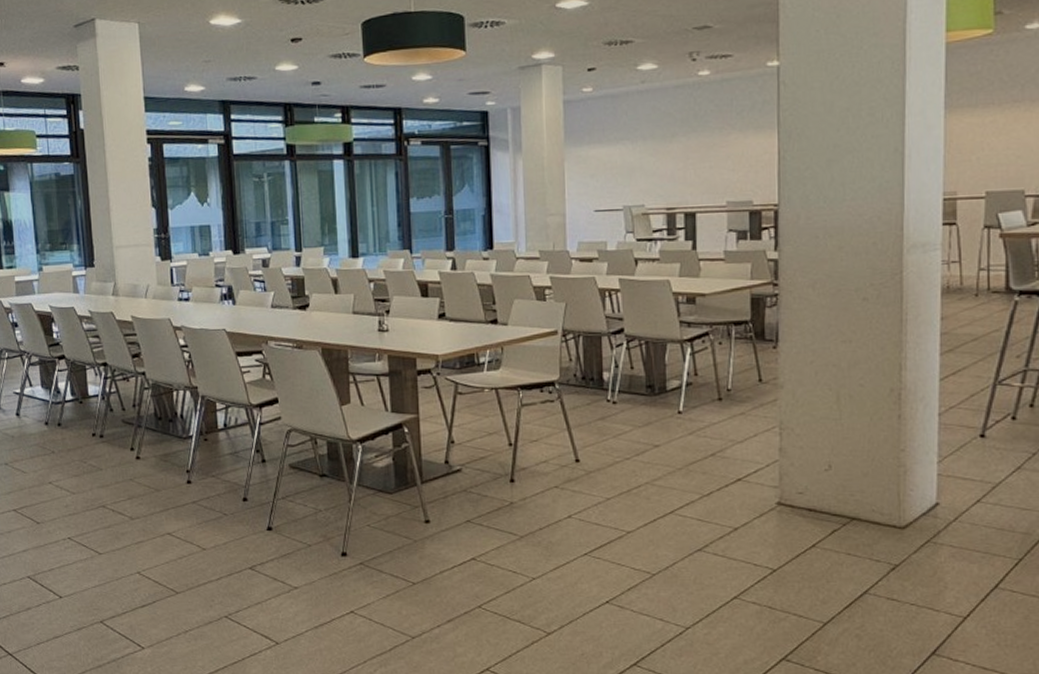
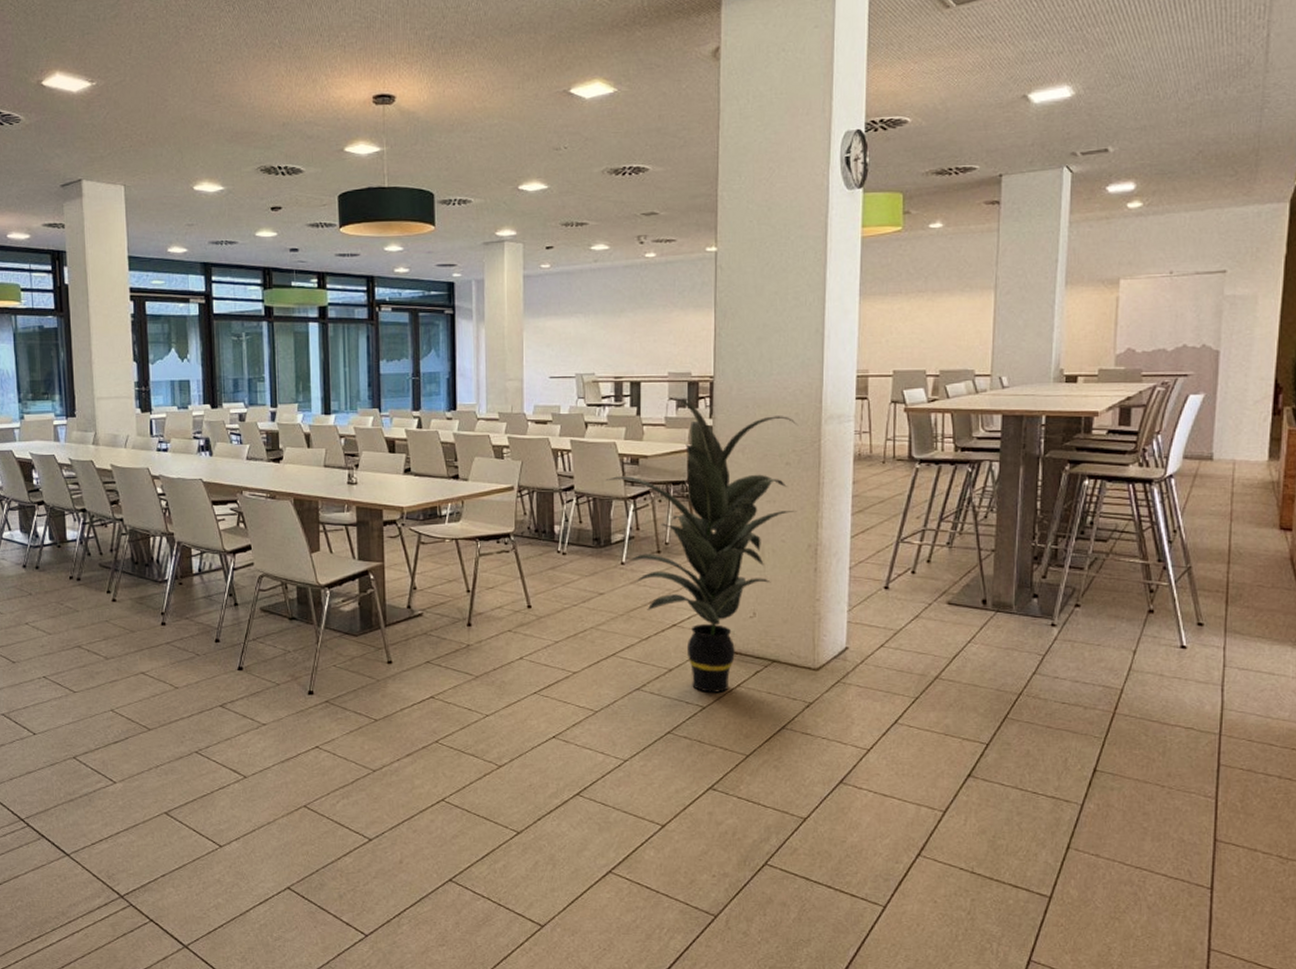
indoor plant: none [658,231,878,554] -> present [605,399,798,693]

